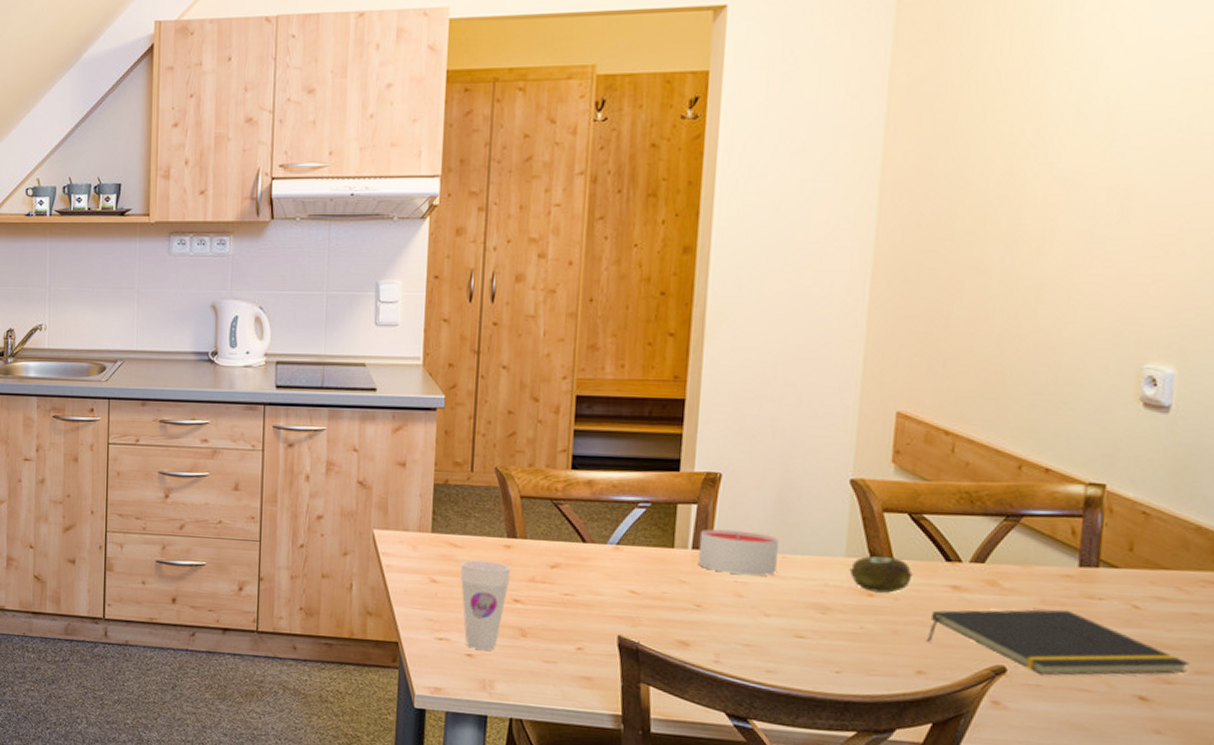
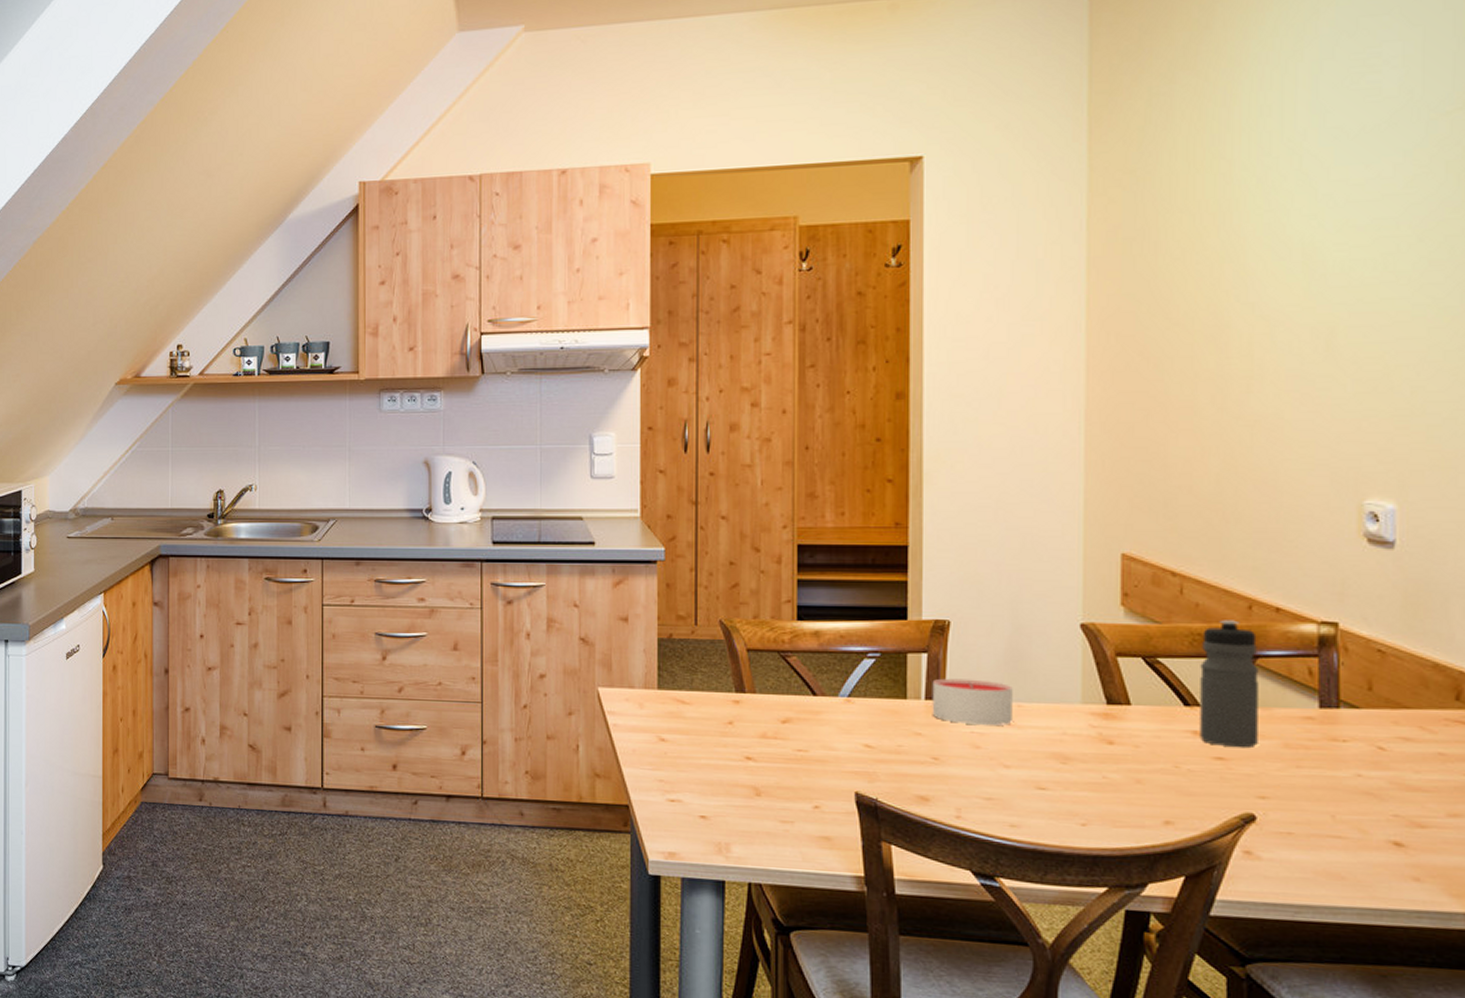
cup: present [460,560,511,650] -> none [689,717,741,811]
fruit: present [849,556,913,593] -> none [1087,702,1152,740]
notepad: present [926,609,1190,676] -> none [1171,753,1441,823]
water bottle: none [958,479,1024,604] -> present [1200,620,1259,748]

